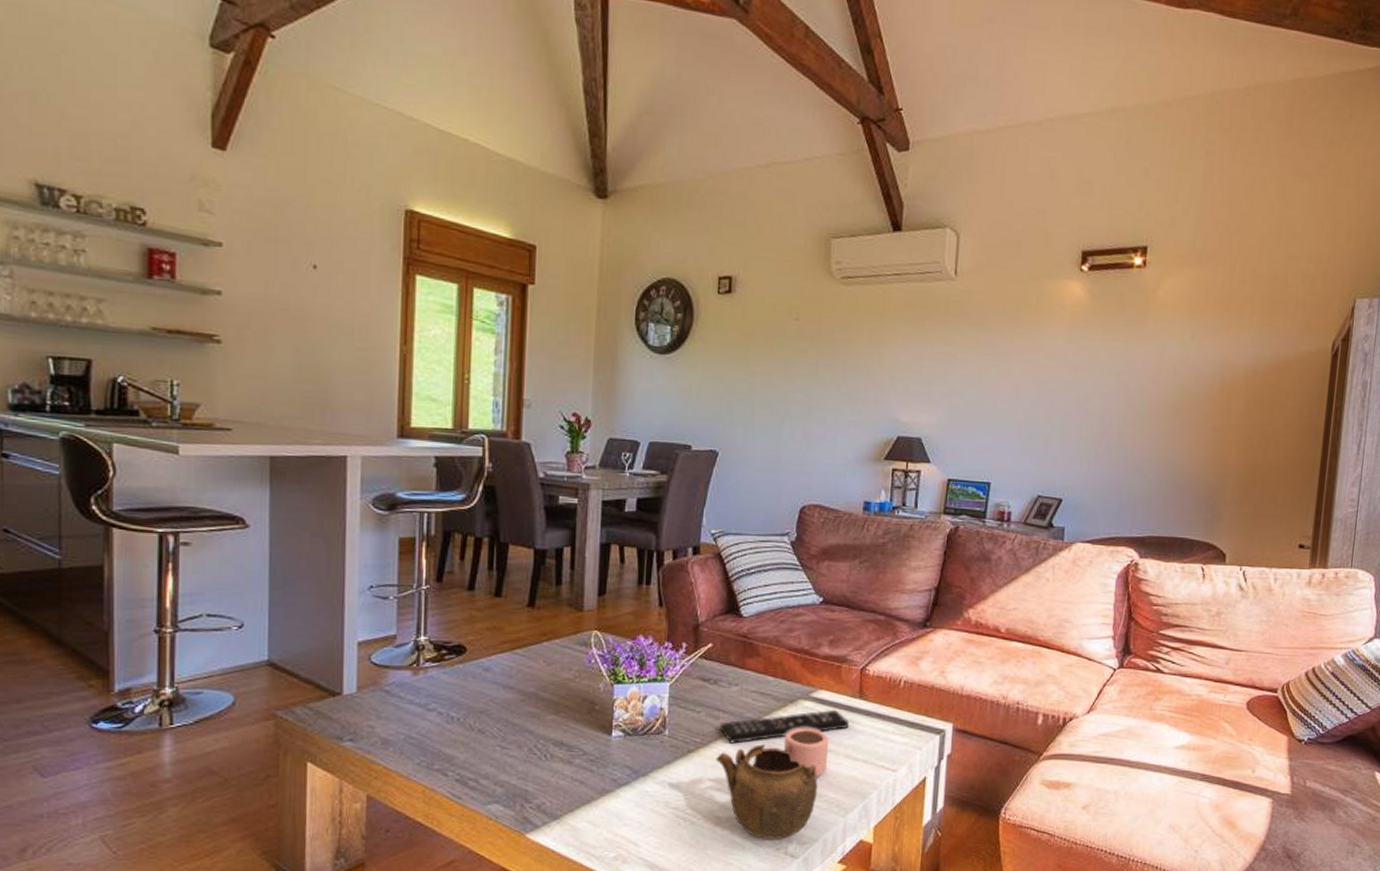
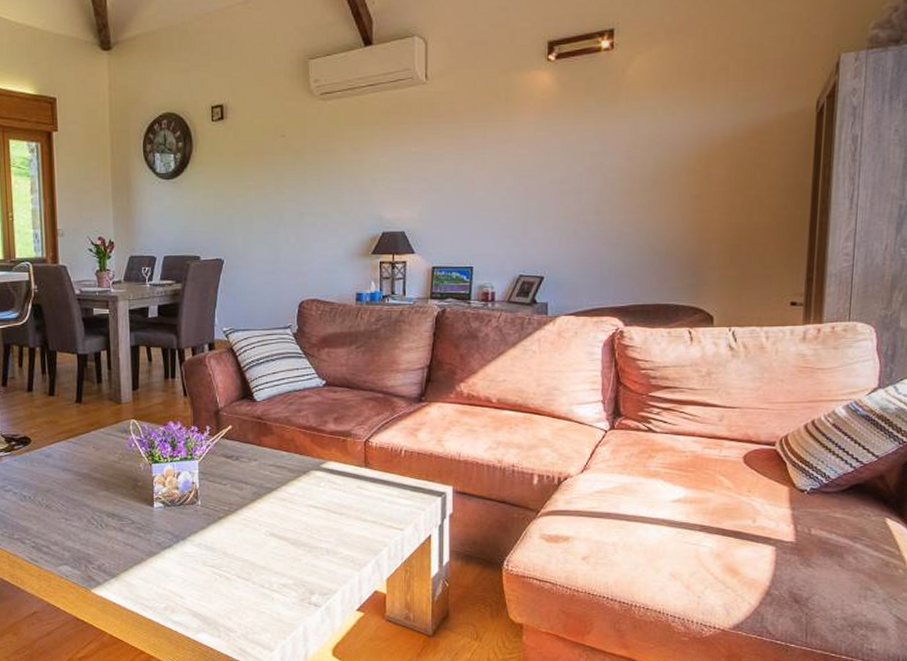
teapot: present [715,744,818,839] -> none [242,510,334,591]
remote control: present [719,709,849,744] -> none [243,478,357,510]
mug: present [784,727,828,777] -> none [301,494,340,537]

